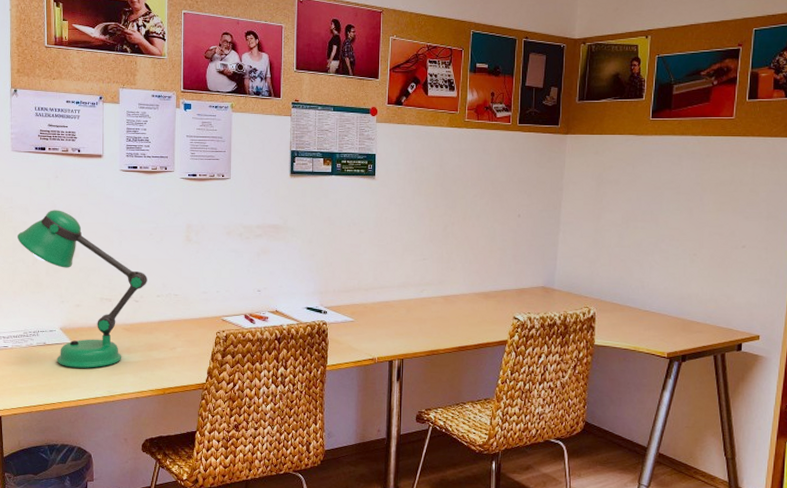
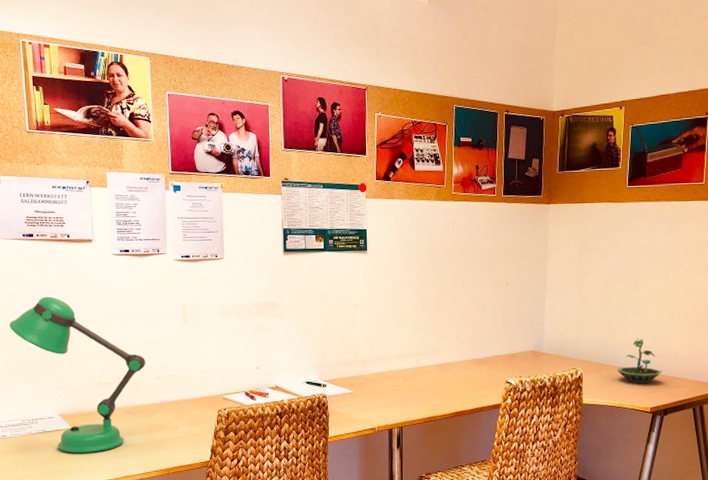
terrarium: none [633,278,682,327] -> present [617,337,663,384]

